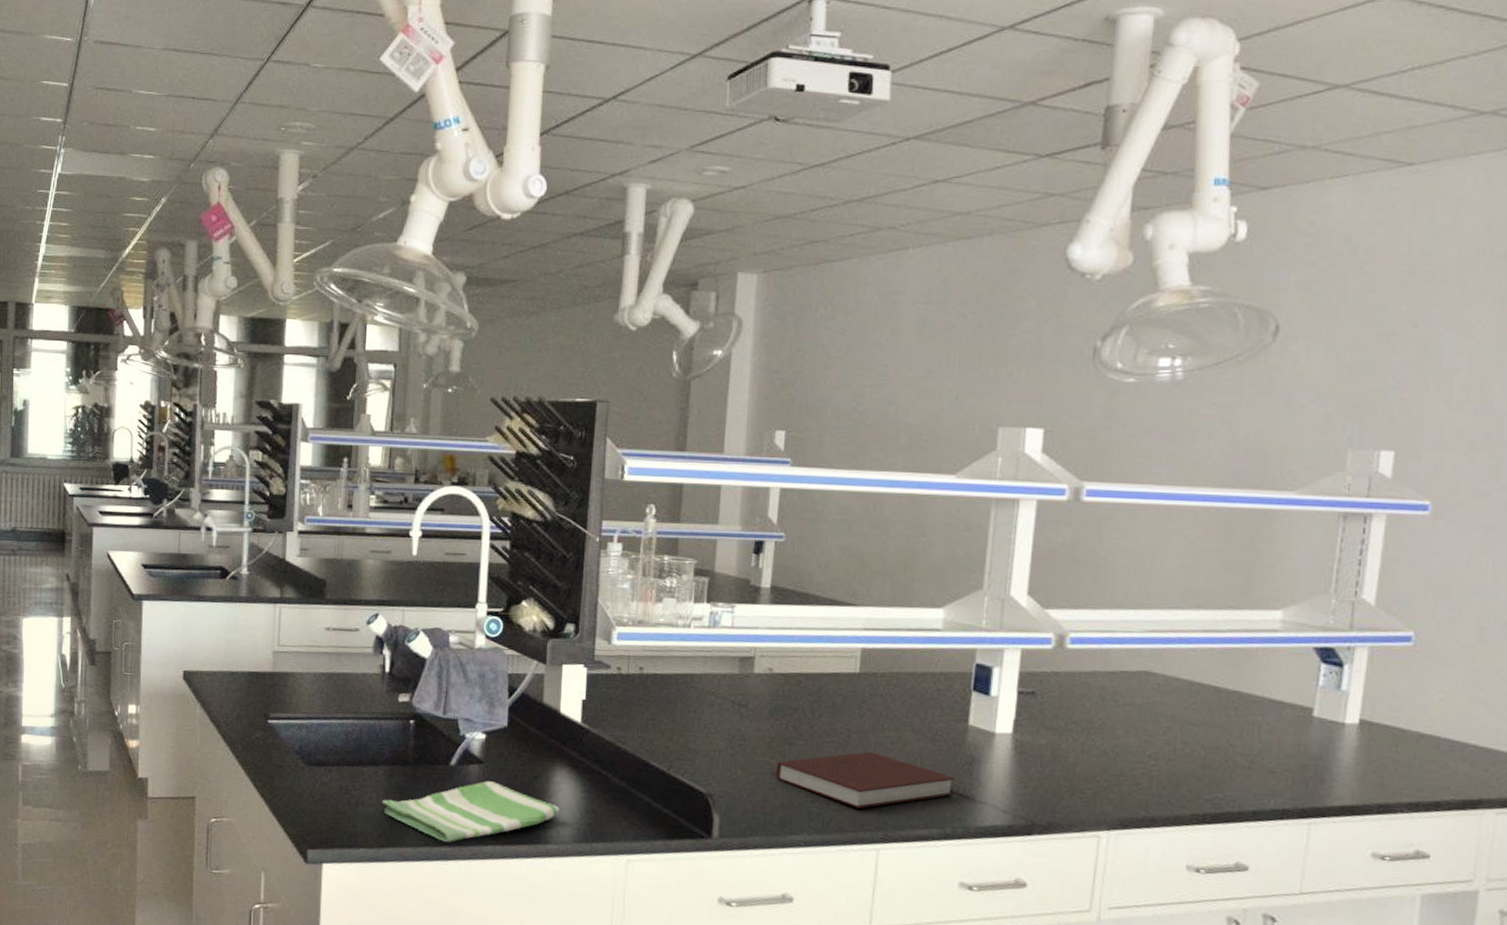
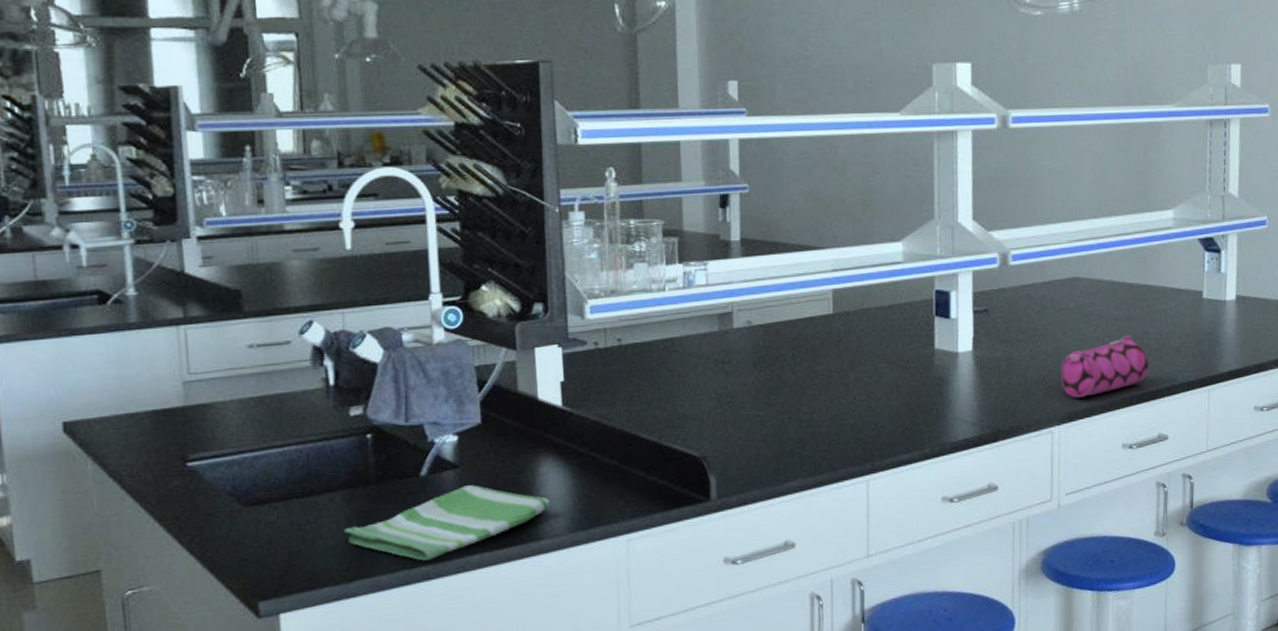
notebook: present [776,751,955,808] -> none [765,388,929,445]
pencil case: none [1116,745,1232,805] -> present [1061,335,1150,398]

